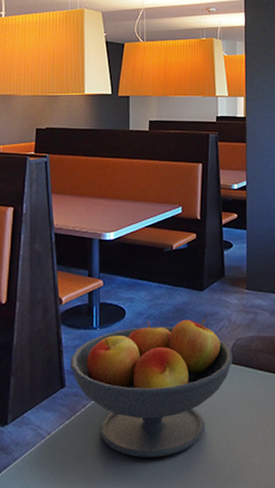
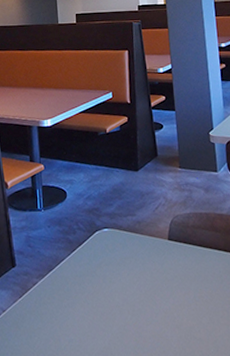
fruit bowl: present [70,319,232,457] -> none [19,197,172,333]

